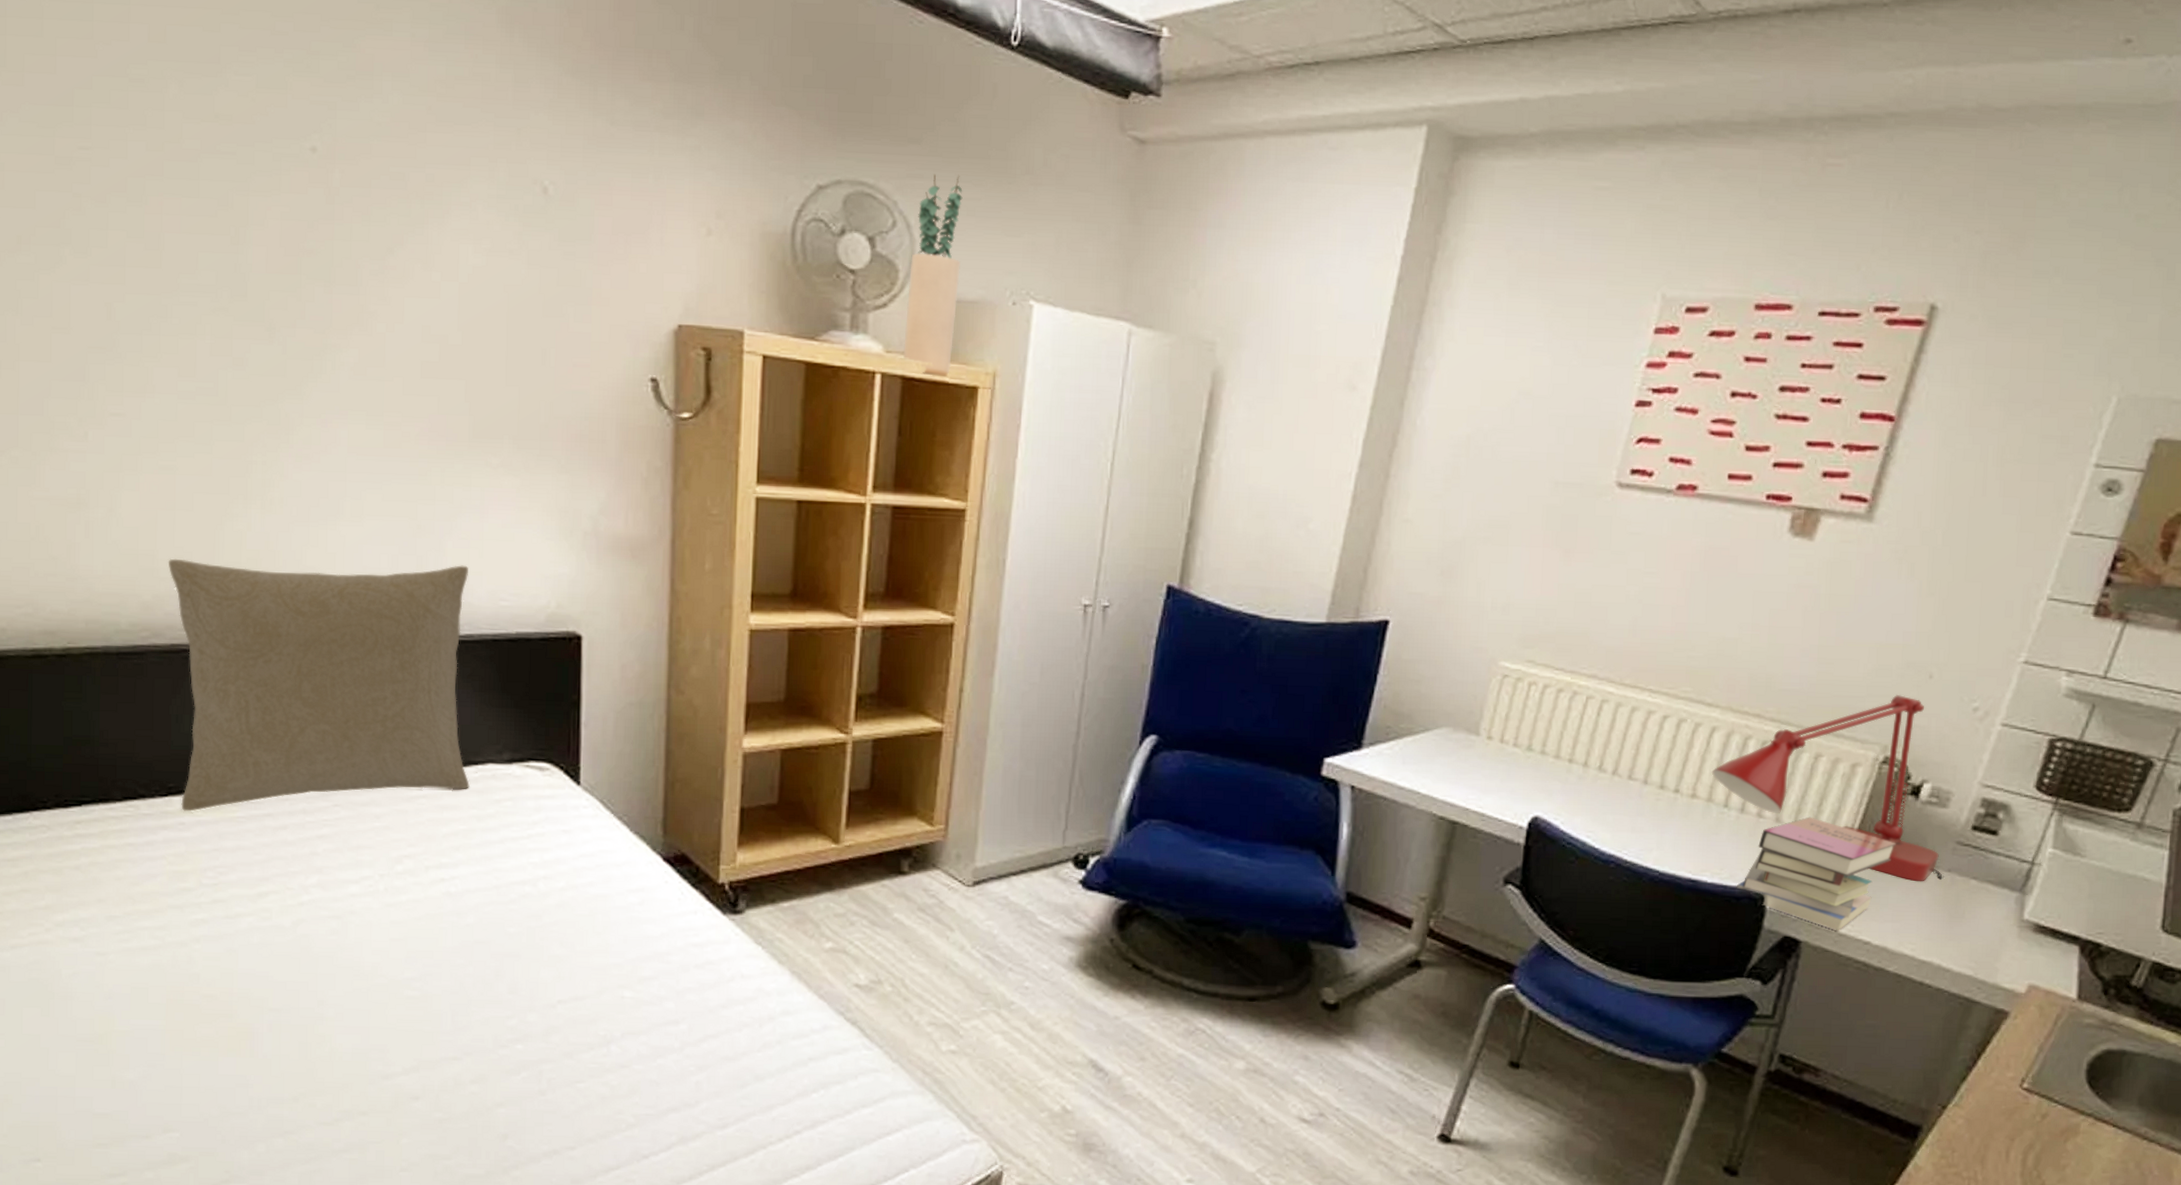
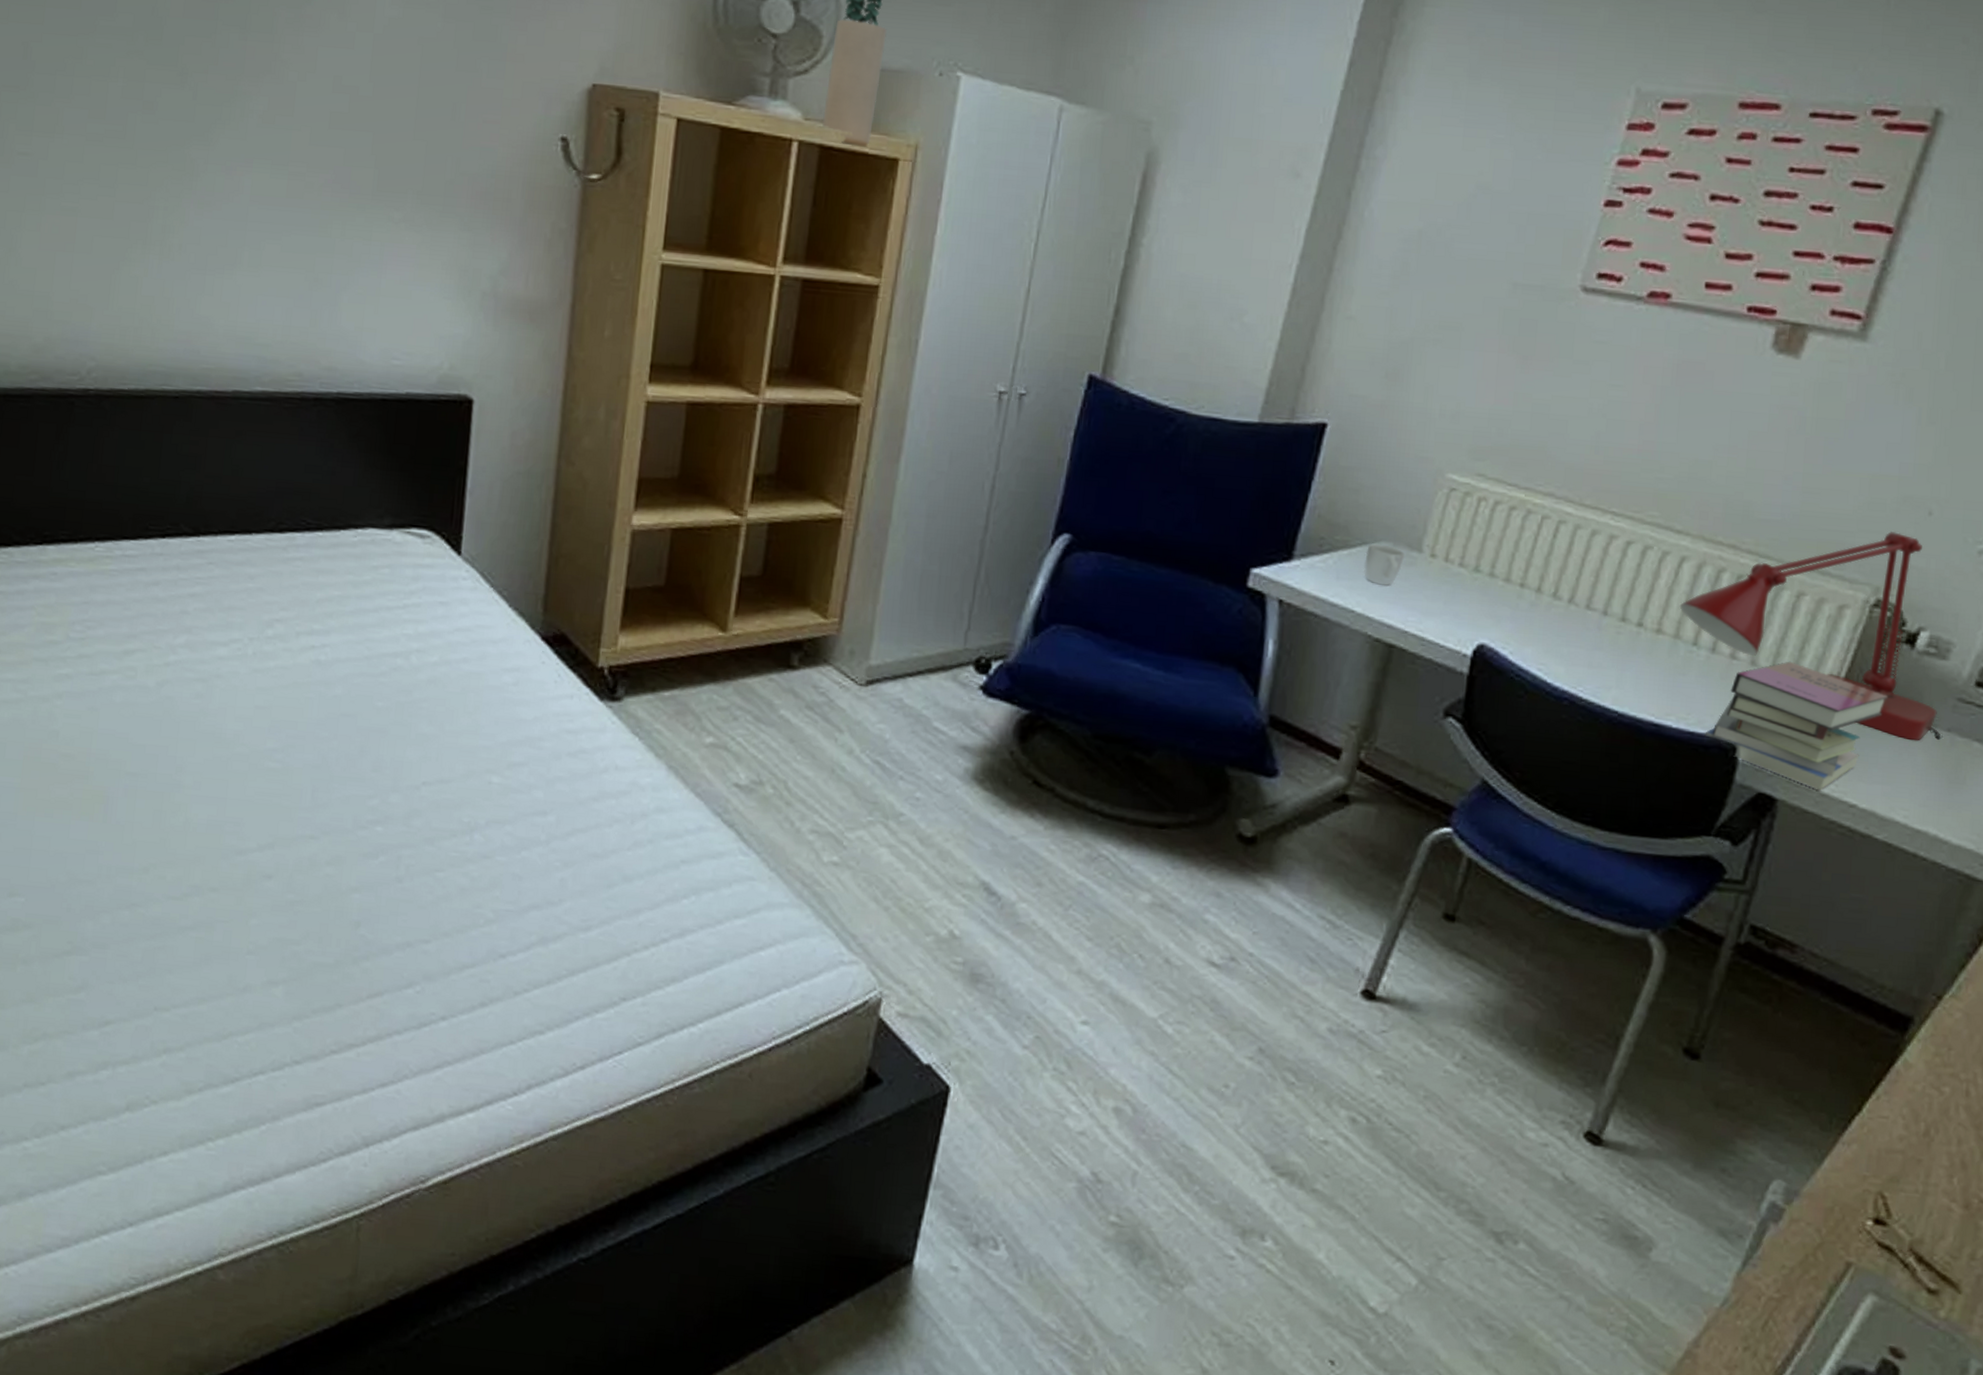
pillow: present [168,558,470,812] -> none [54,301,363,562]
mug: none [1426,729,1464,768] -> present [1363,543,1405,586]

